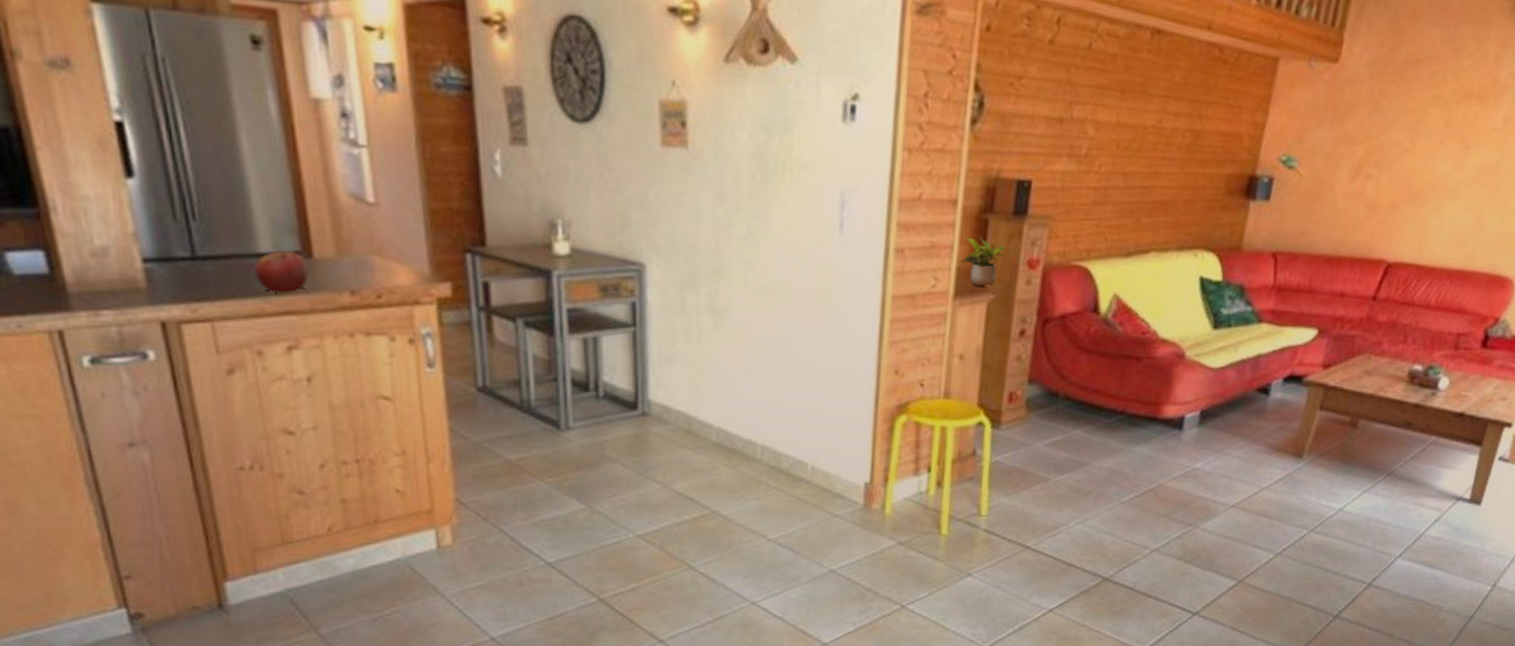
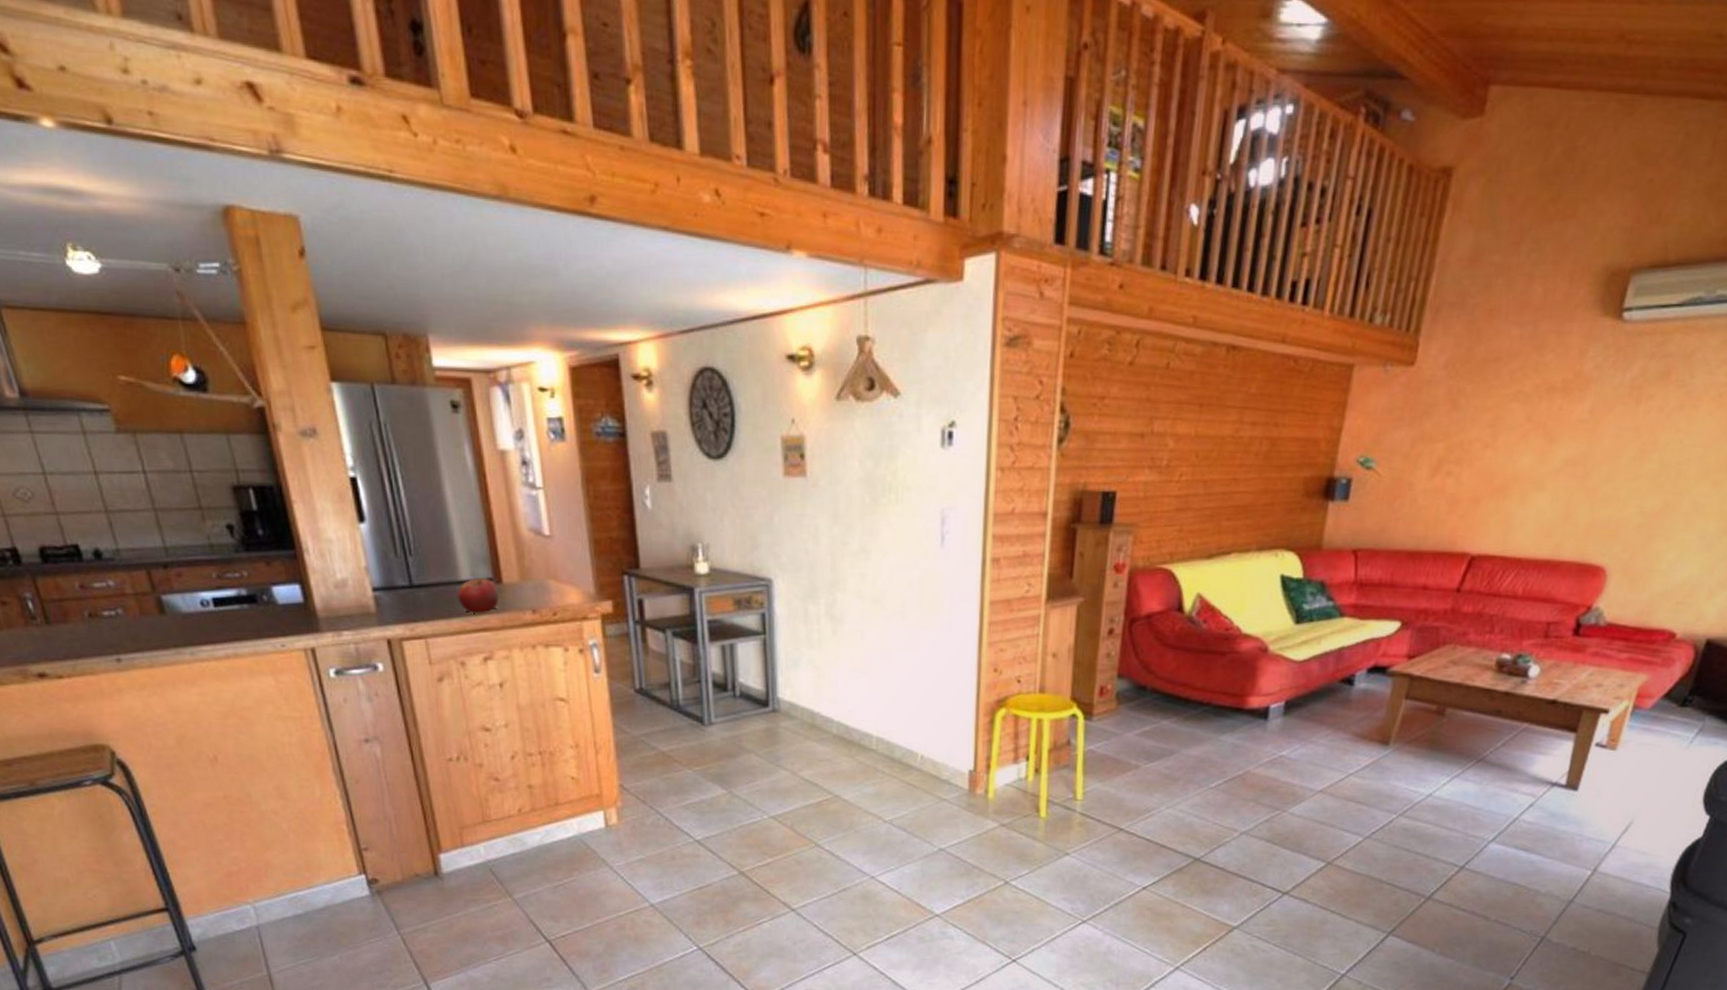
potted plant: present [961,237,1006,286] -> none [1052,546,1093,590]

